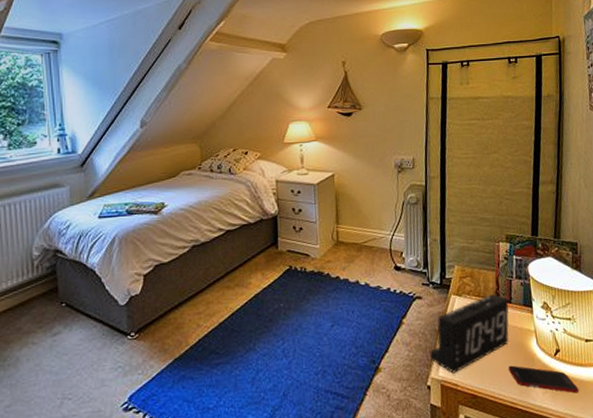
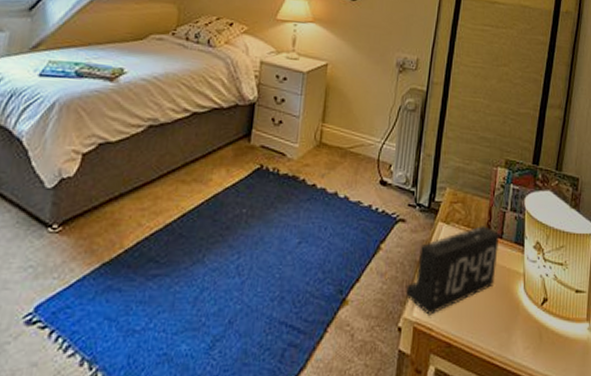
cell phone: present [508,365,579,394] -> none [489,312,563,352]

